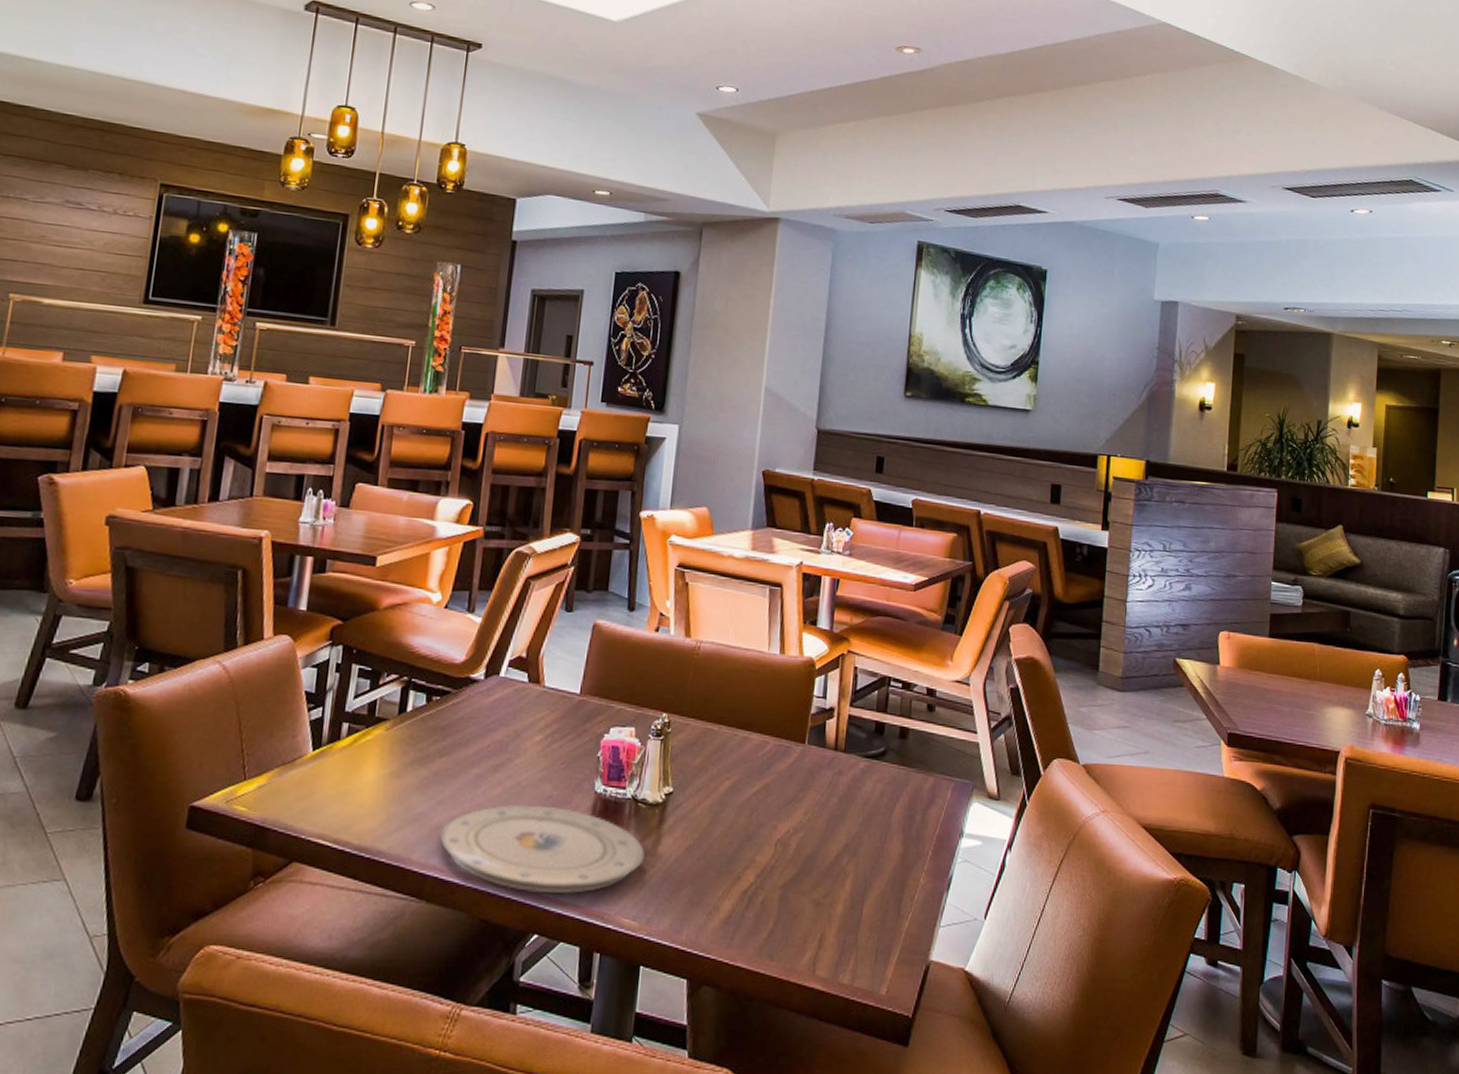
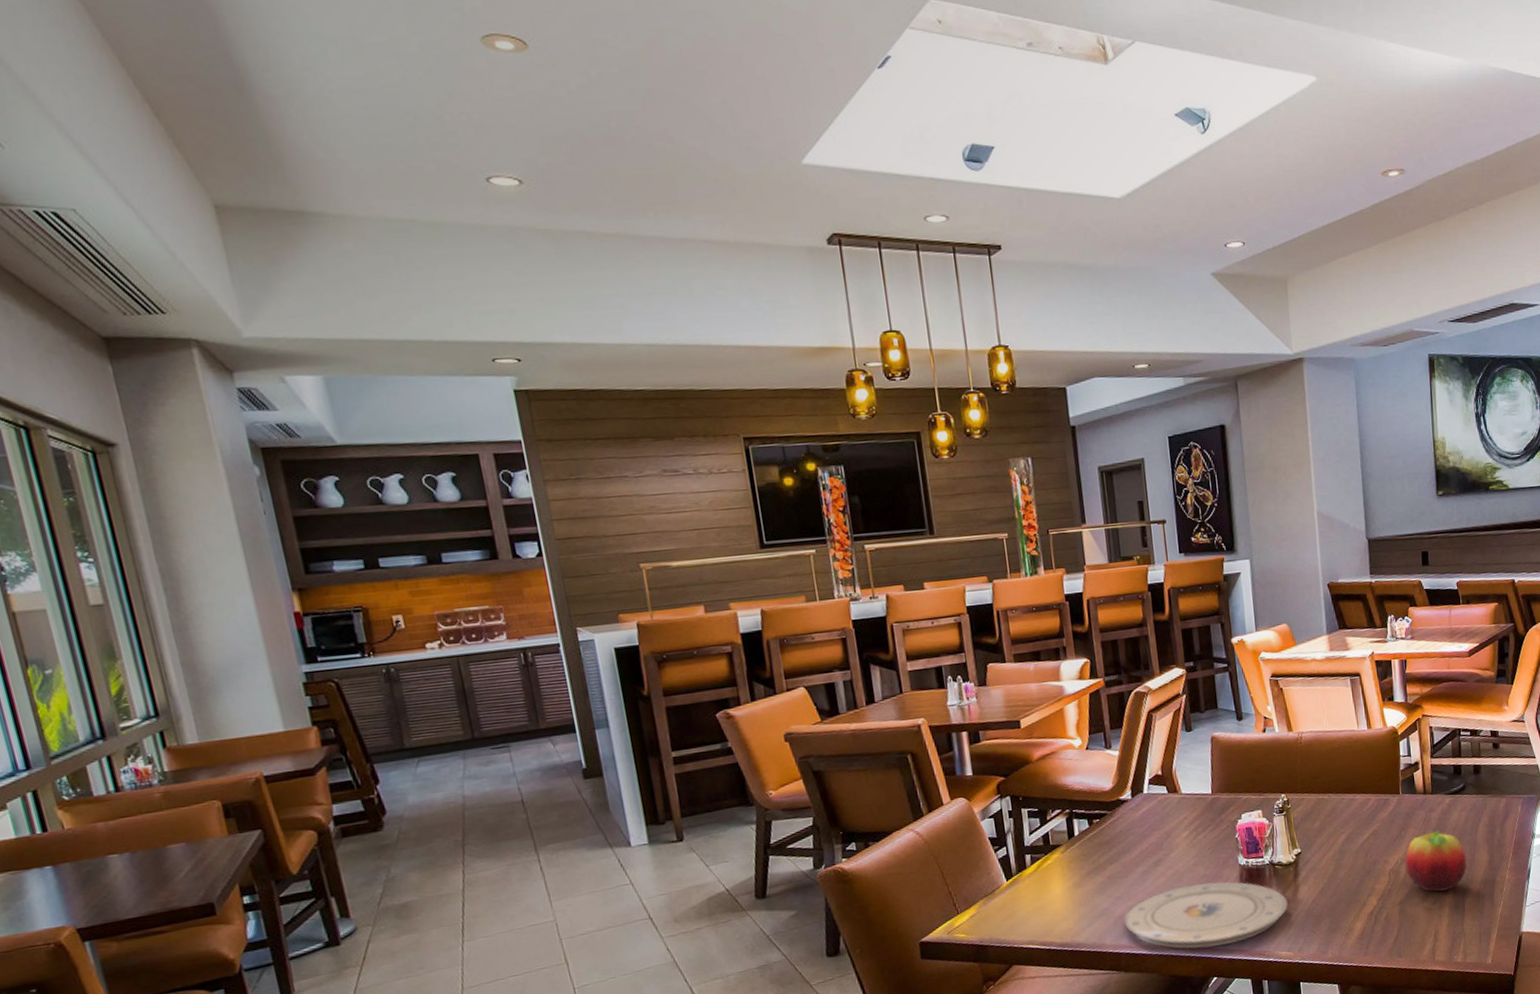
fruit: none [796,801,875,883] -> present [1404,830,1467,892]

